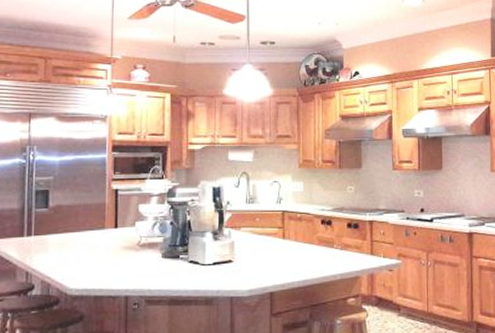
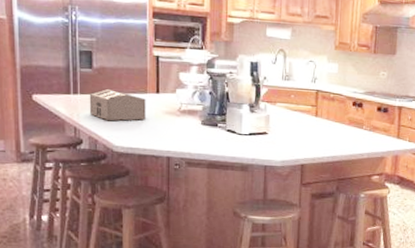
toaster: none [43,228,104,262] -> present [89,89,146,121]

